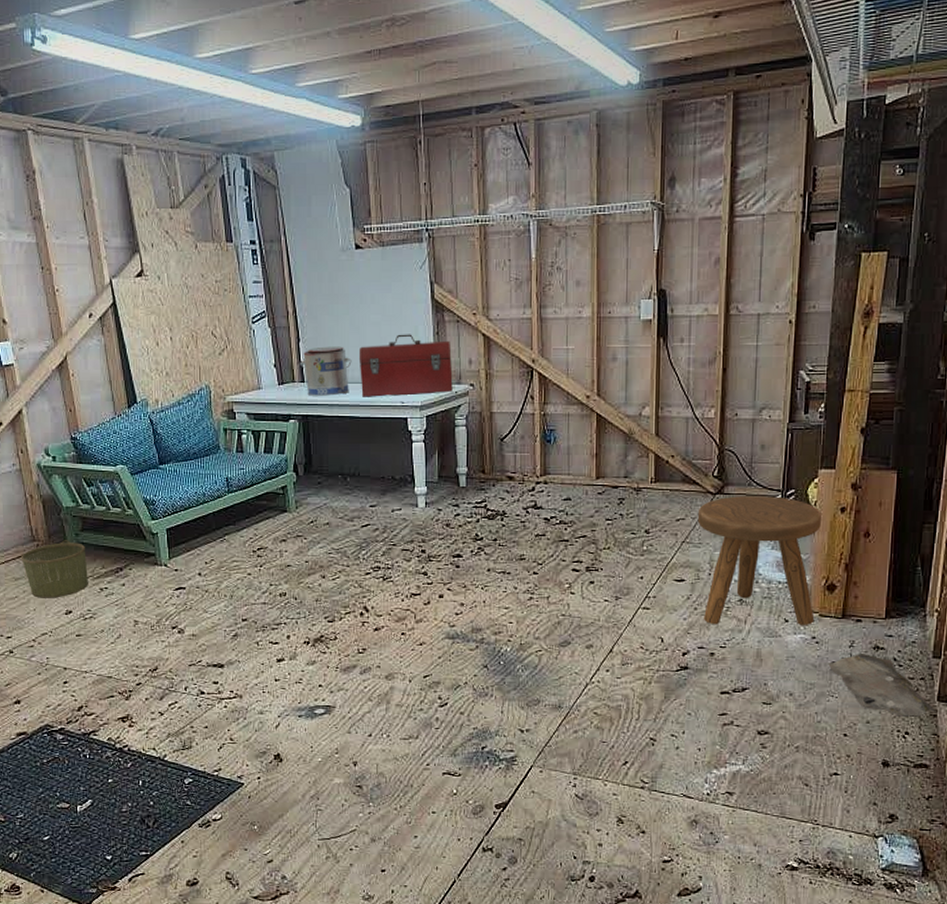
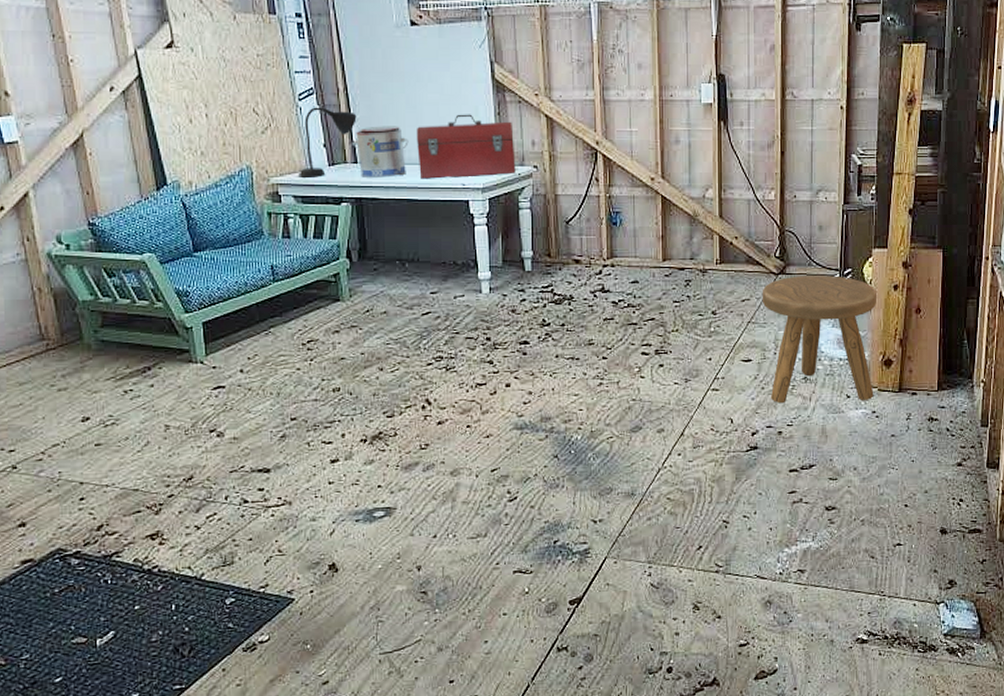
basket: present [20,540,88,598] -> none [26,338,110,405]
desk lamp: none [250,329,304,396] -> present [297,107,357,178]
plastic bag: present [828,654,935,716] -> none [888,425,985,484]

